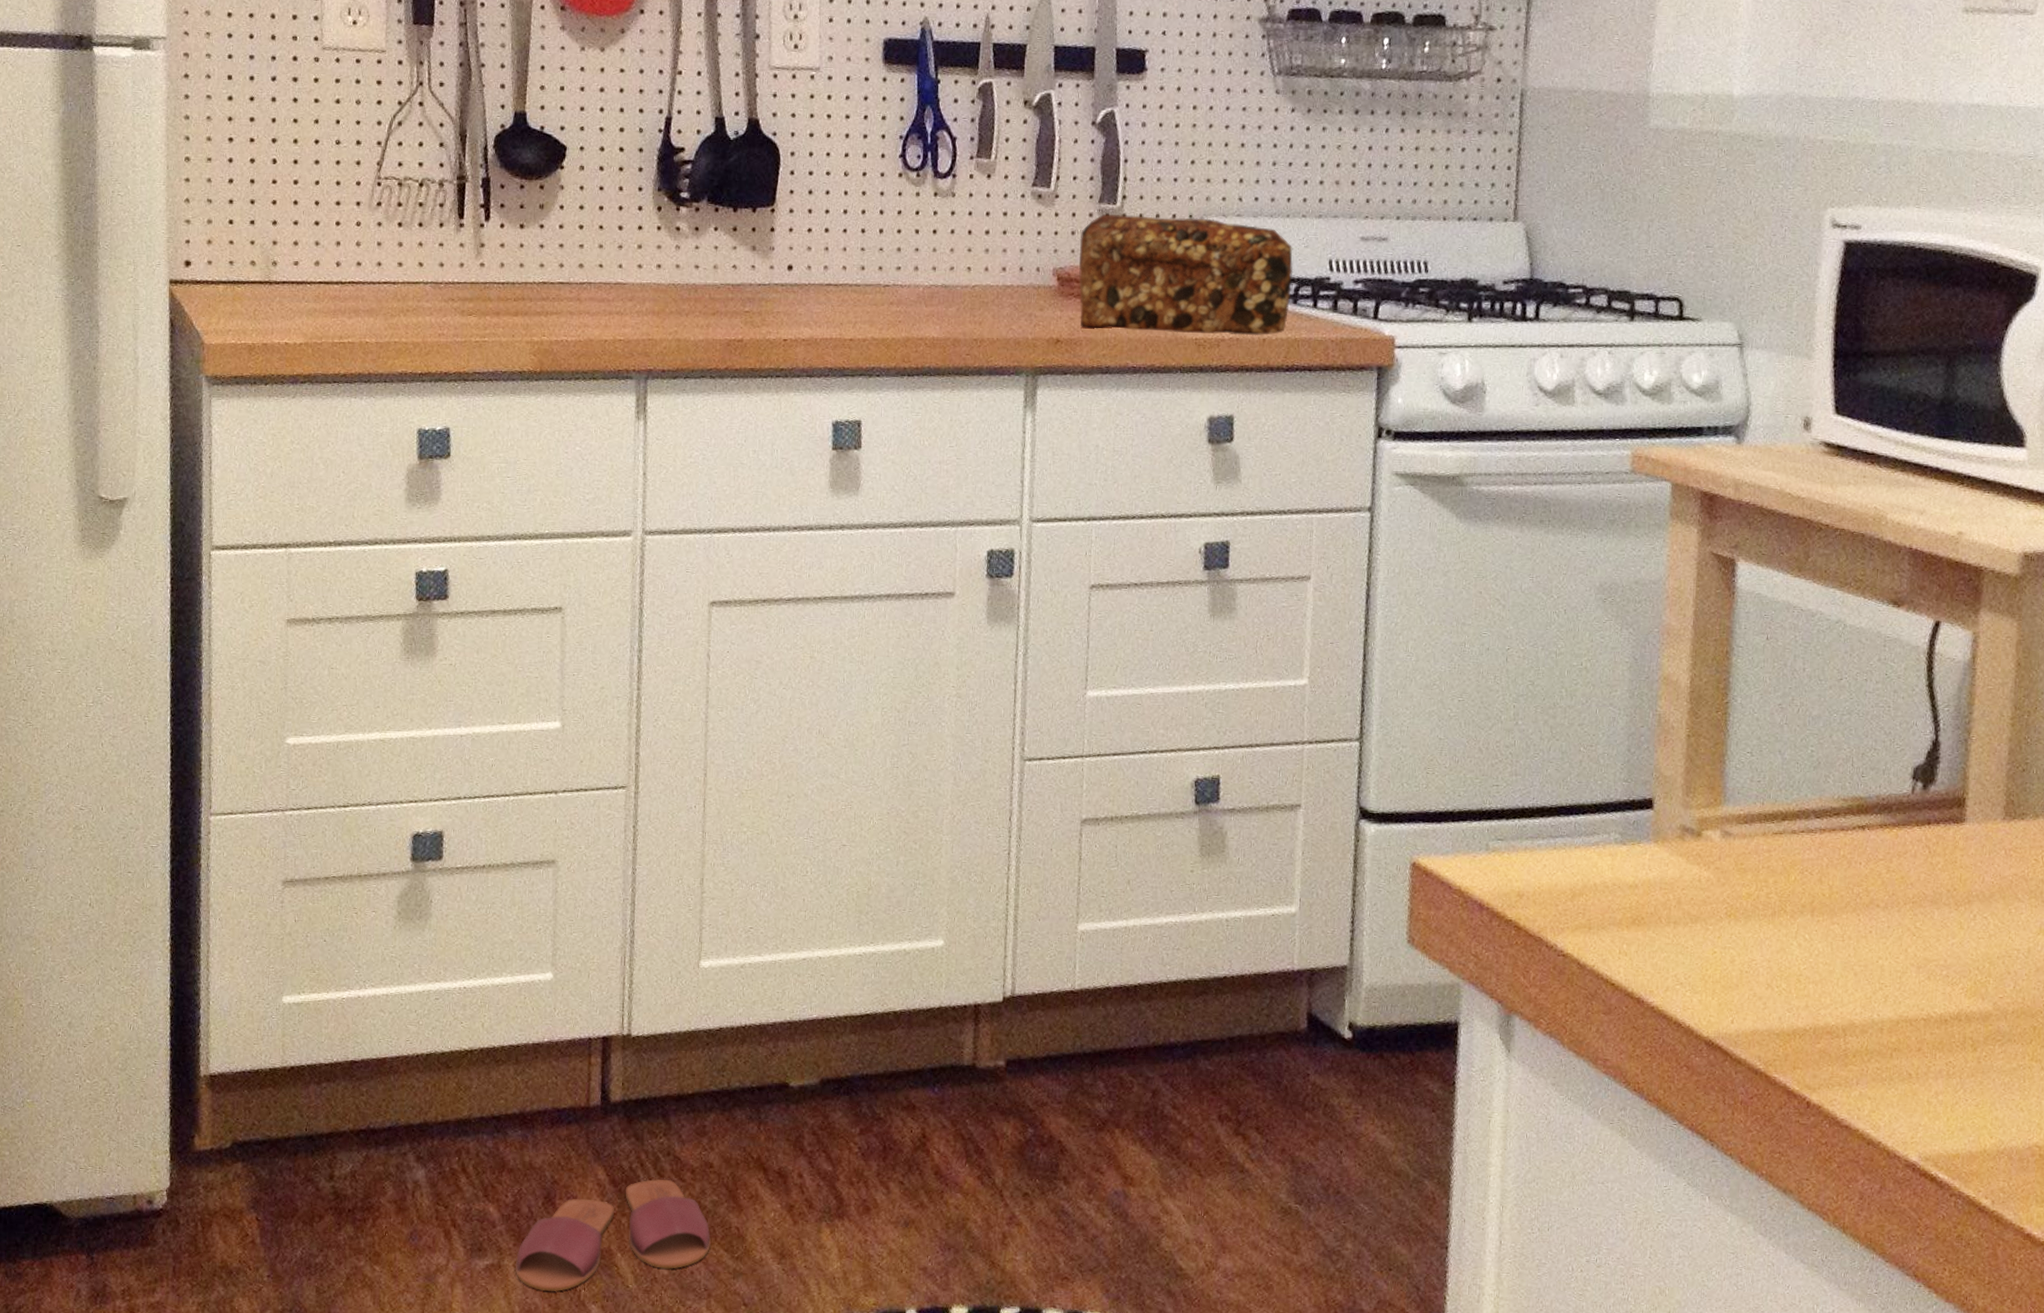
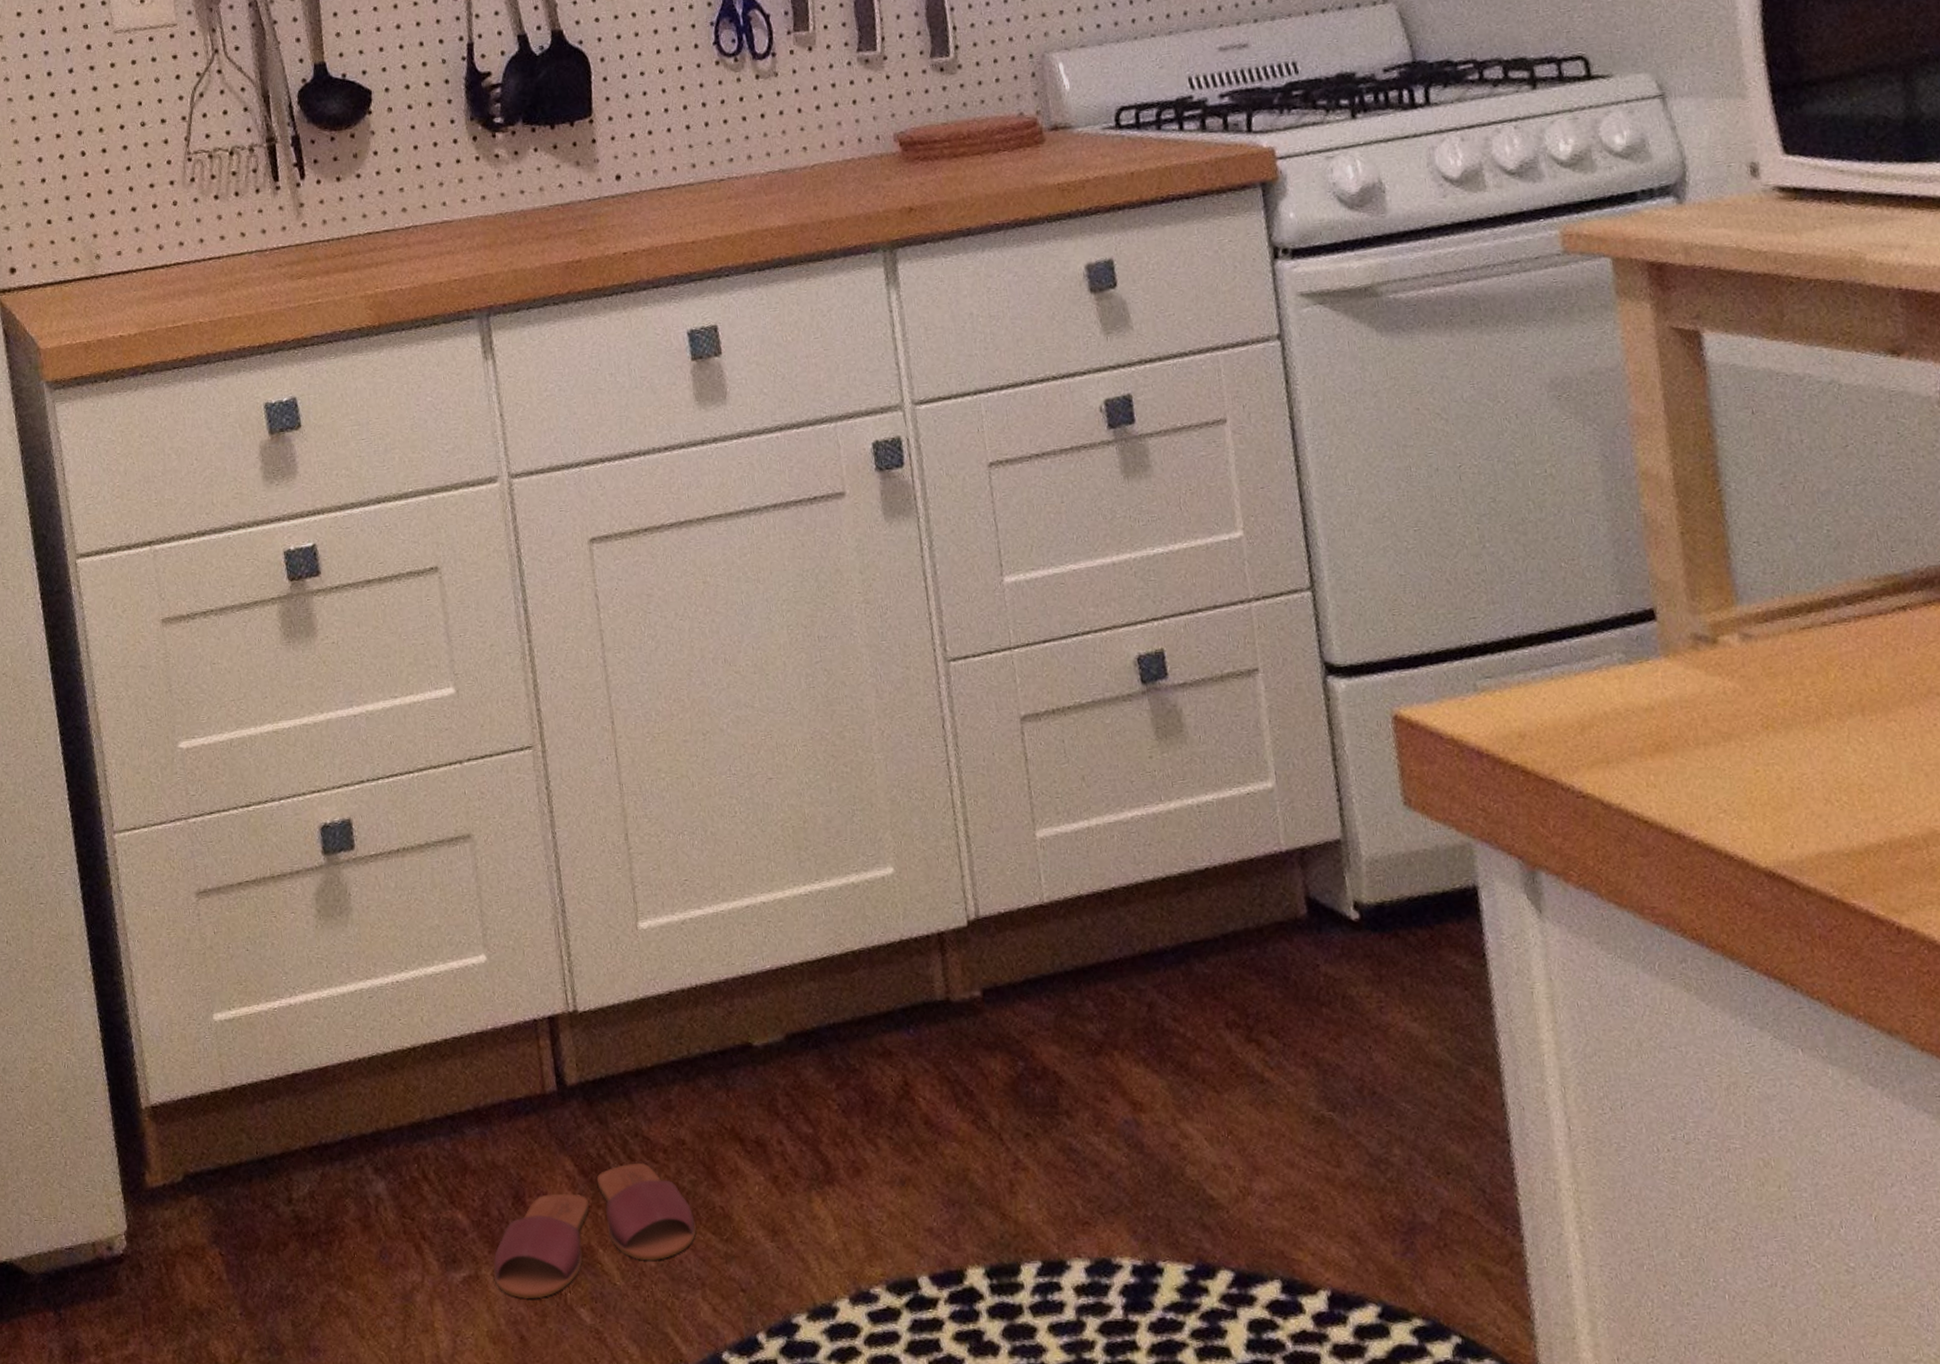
bread loaf: present [1078,214,1294,336] -> none [916,54,1154,192]

